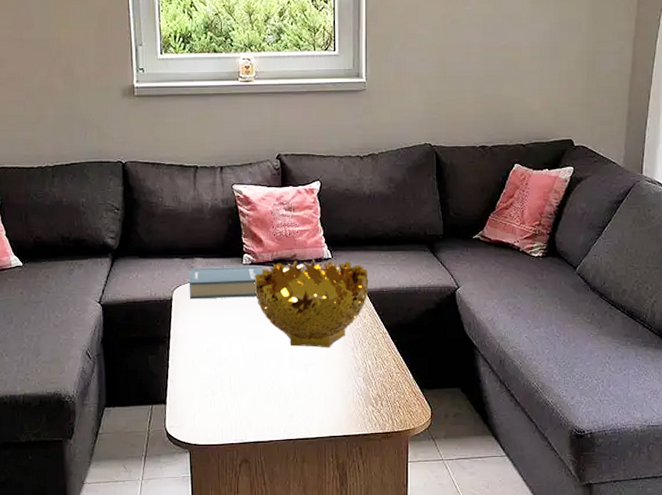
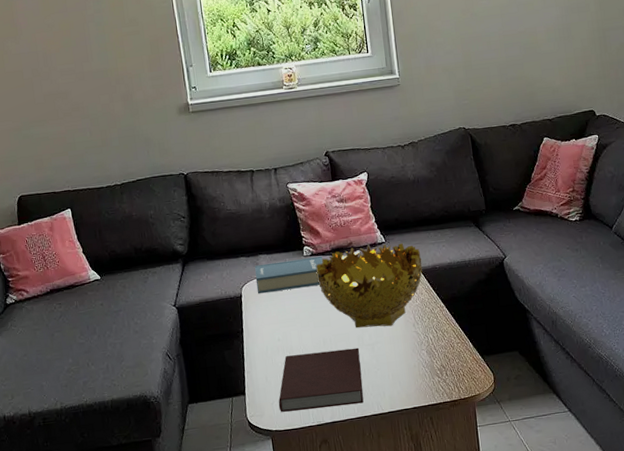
notebook: none [200,367,292,426] -> present [278,347,364,412]

